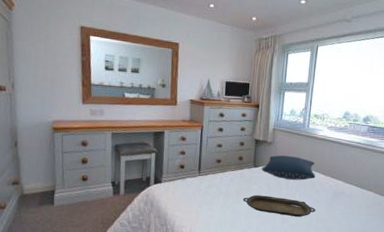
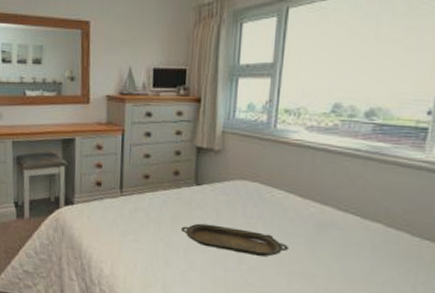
pillow: present [262,155,316,180] -> none [207,168,288,205]

